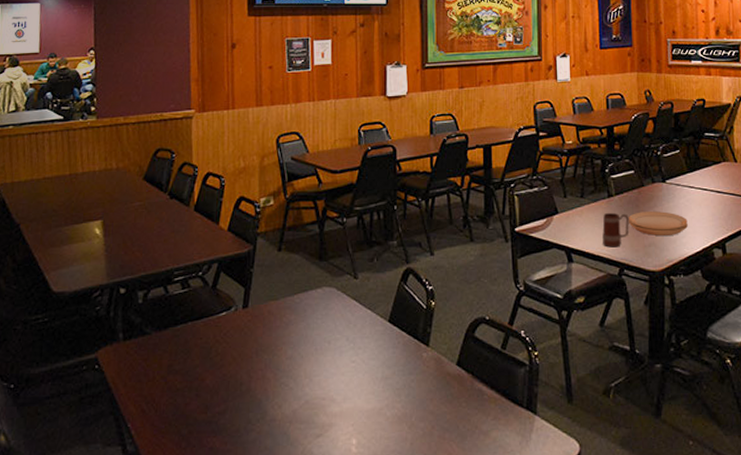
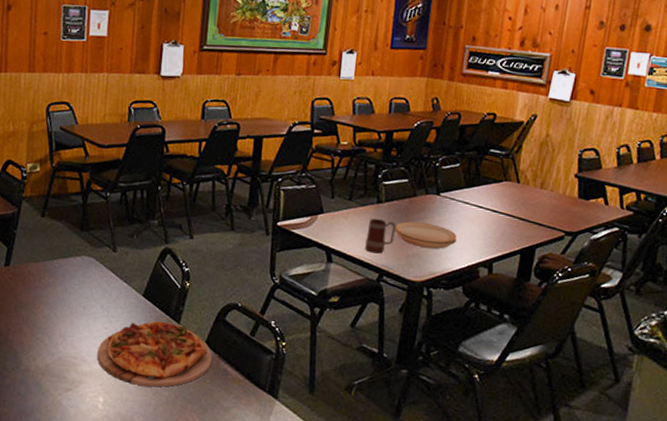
pizza: none [346,346,466,420] -> present [97,320,213,387]

